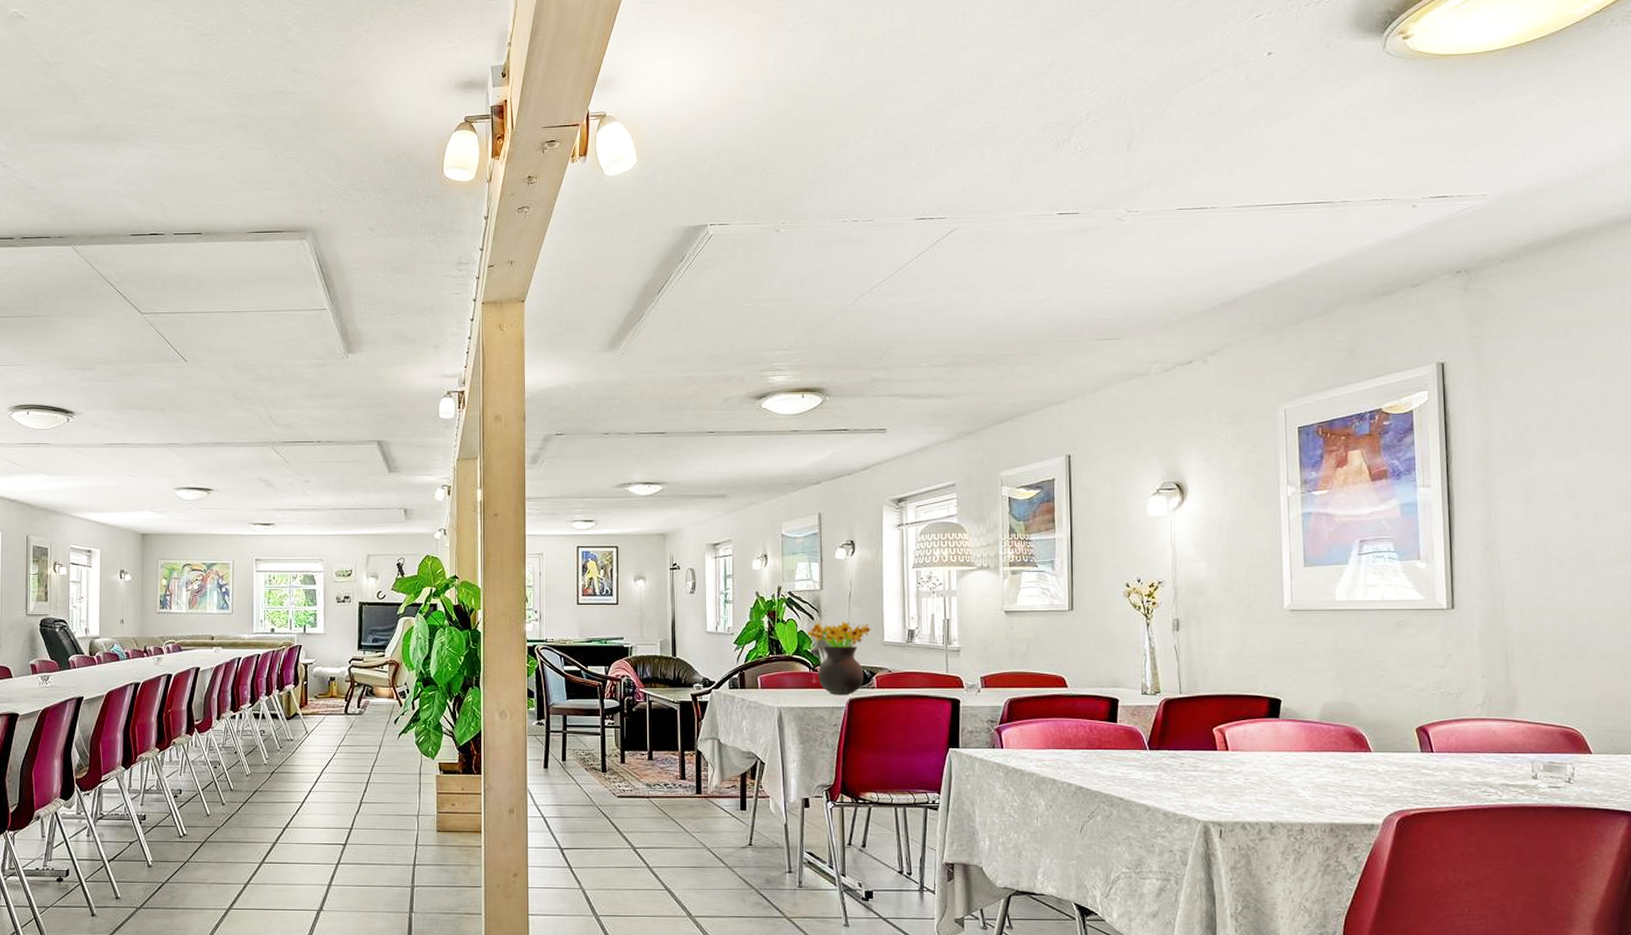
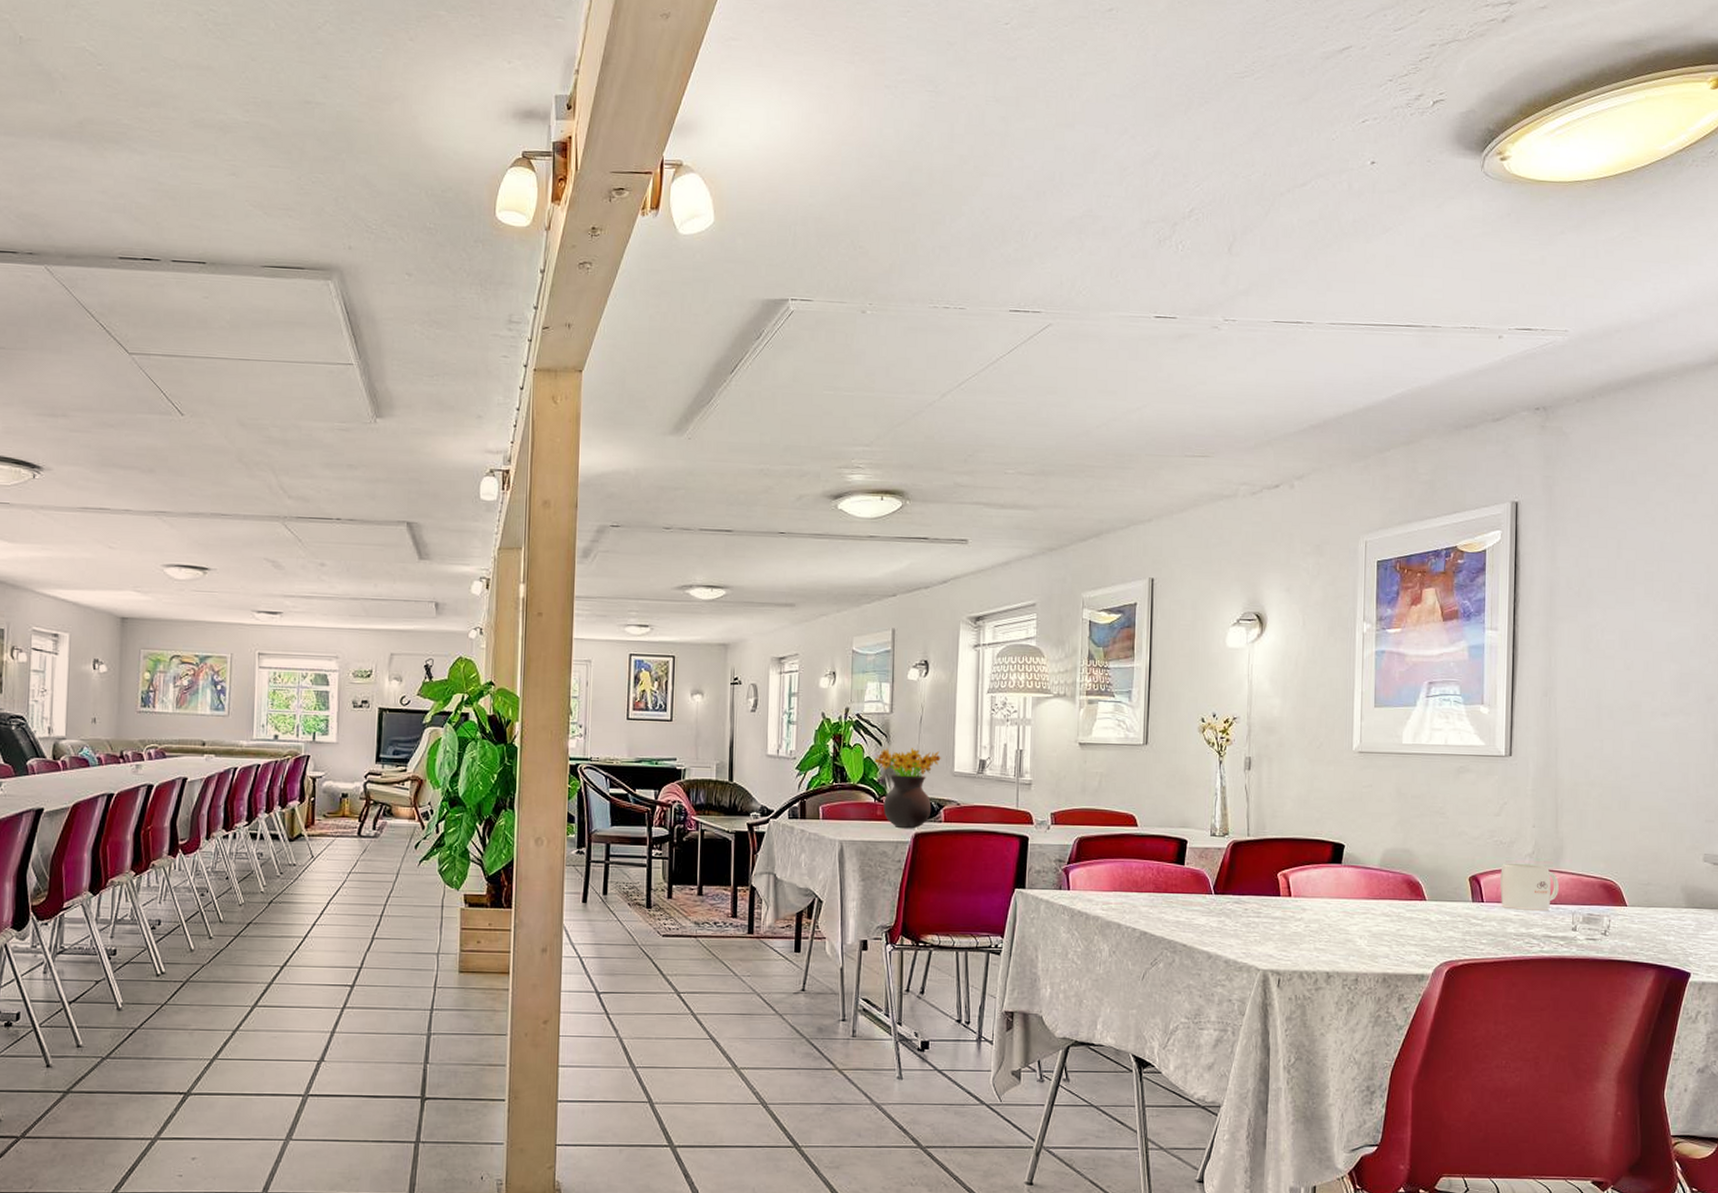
mug: none [1450,714,1515,761] -> present [1500,864,1559,912]

